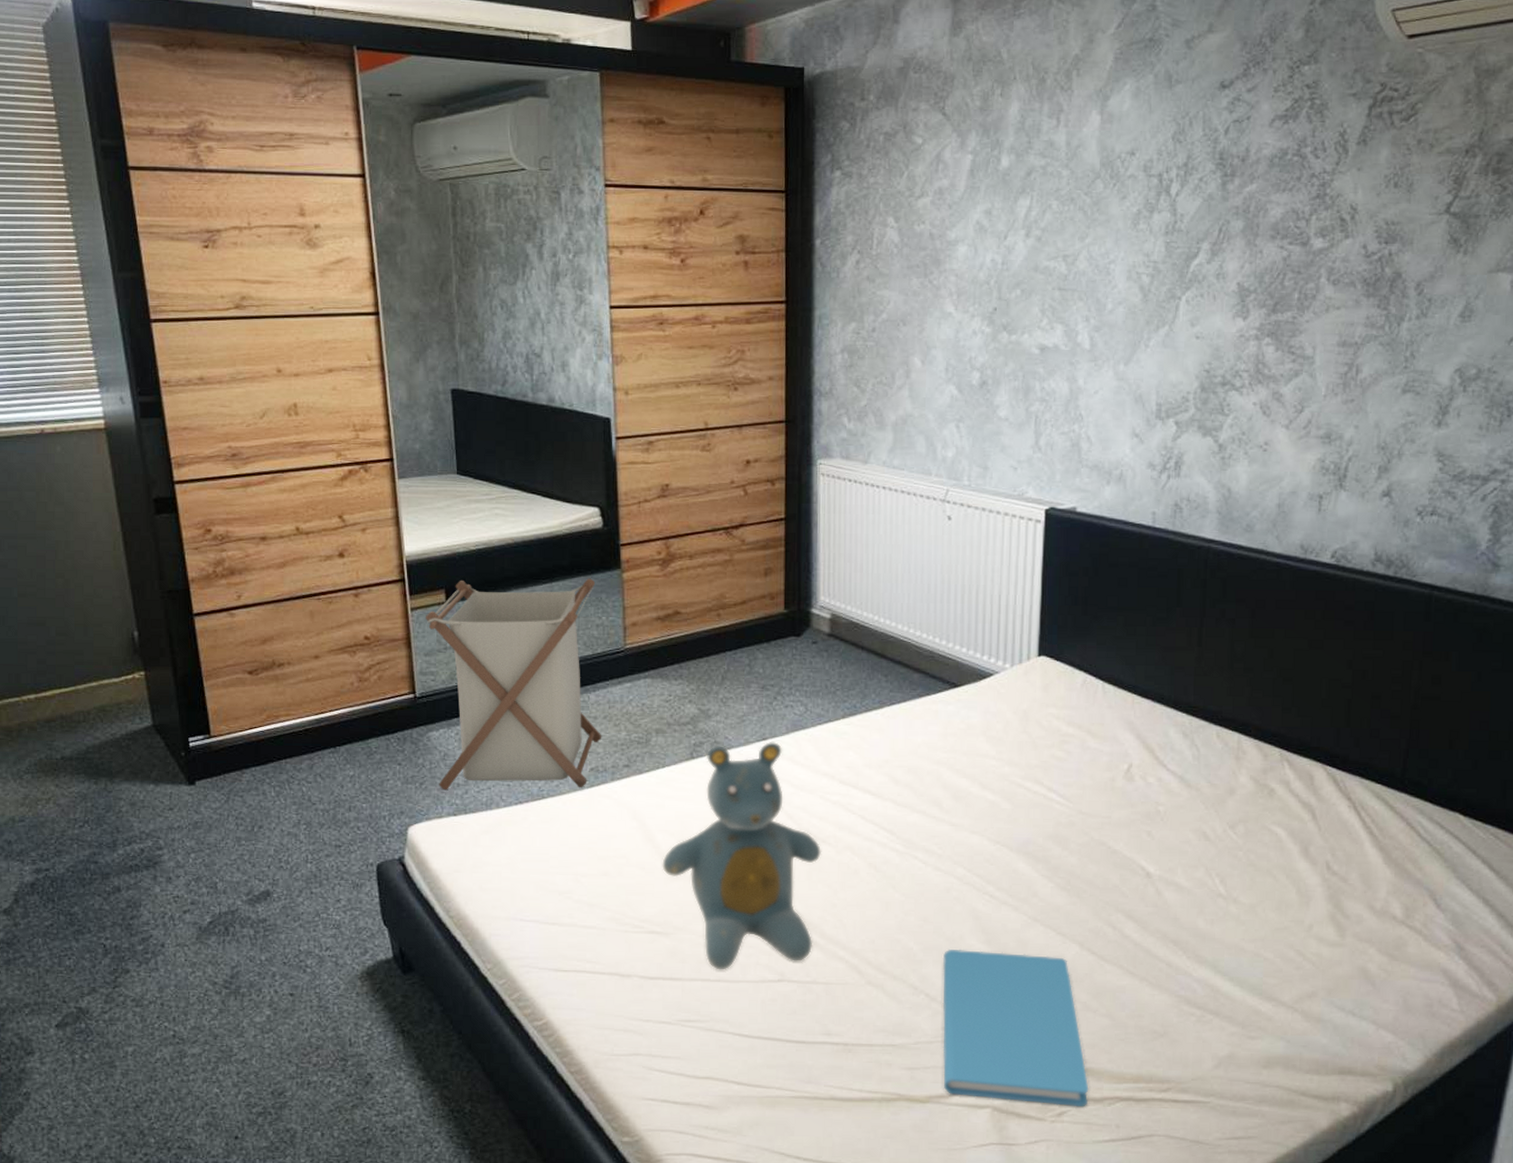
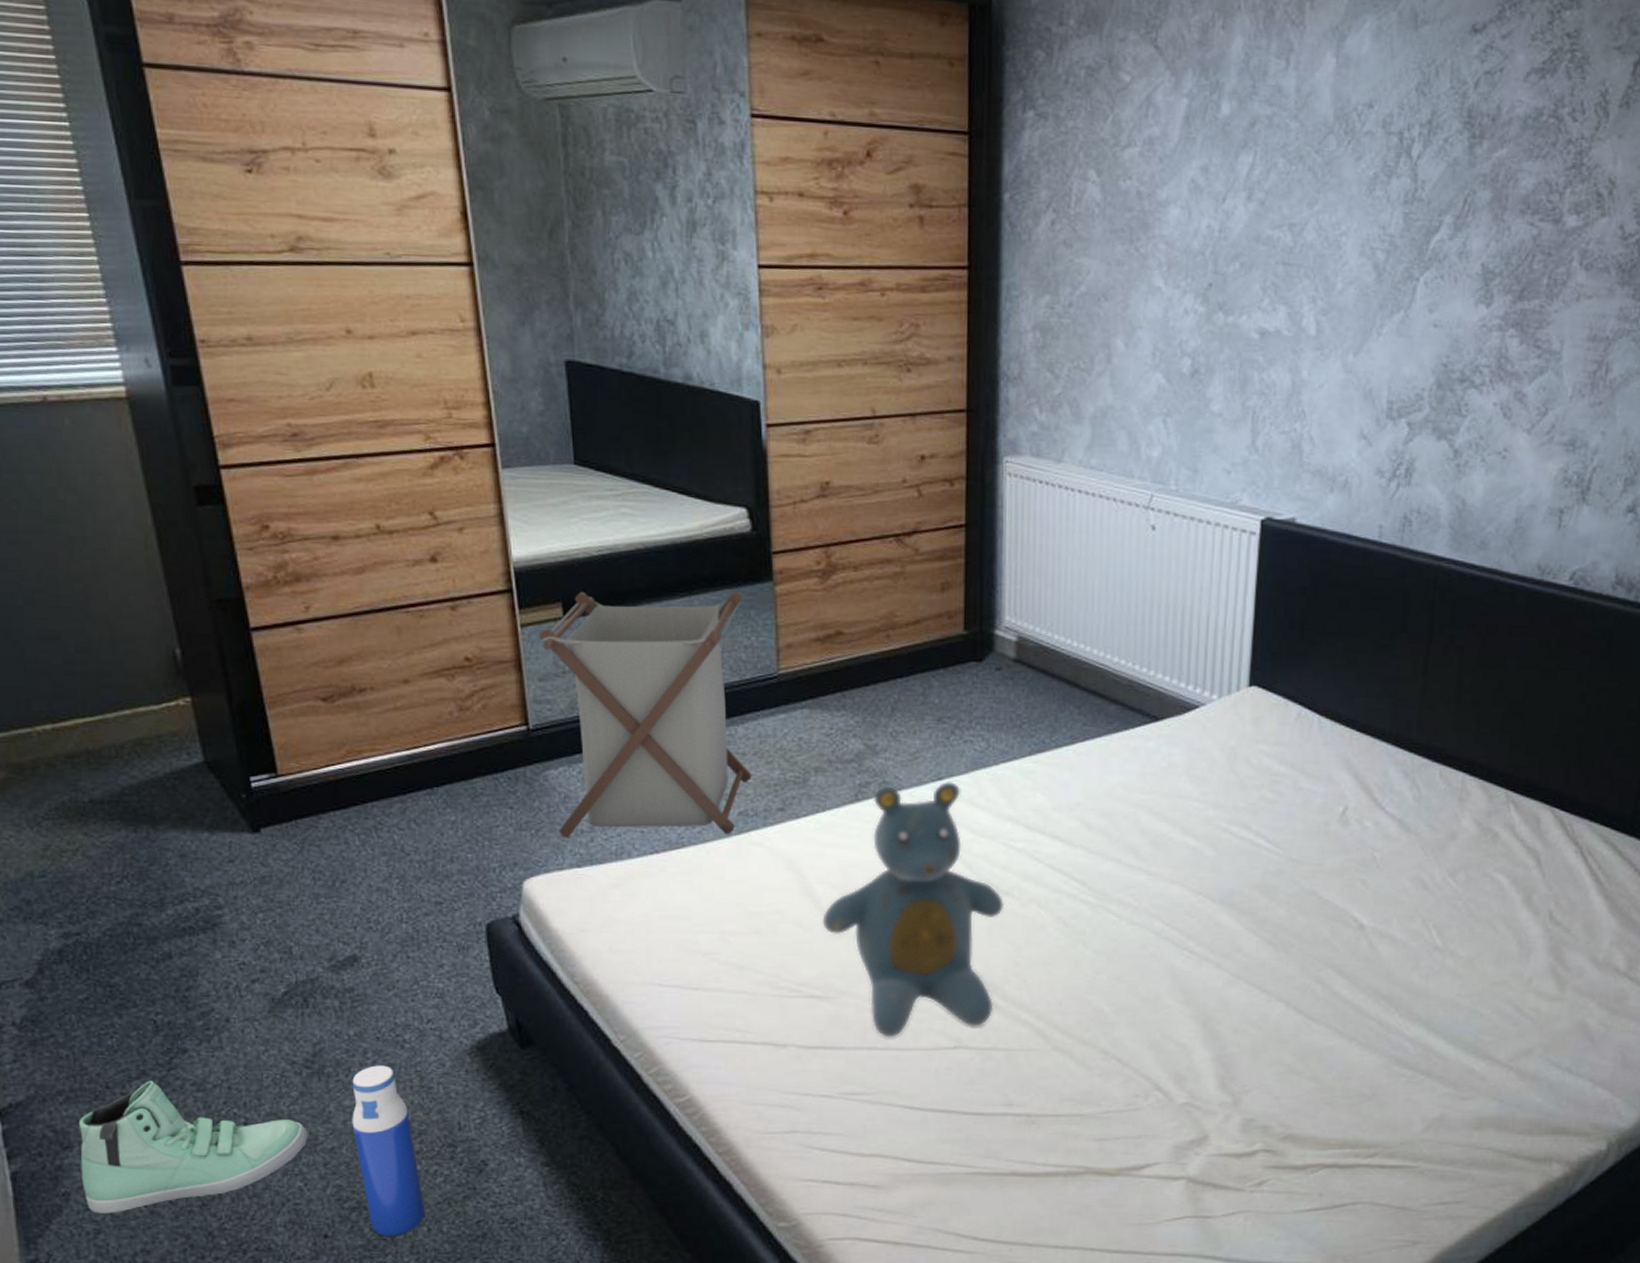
sneaker: none [40,996,225,1112] -> present [78,1080,308,1214]
water bottle: none [261,987,320,1139] -> present [352,1065,425,1236]
book: present [942,949,1089,1107] -> none [1135,1011,1291,1176]

